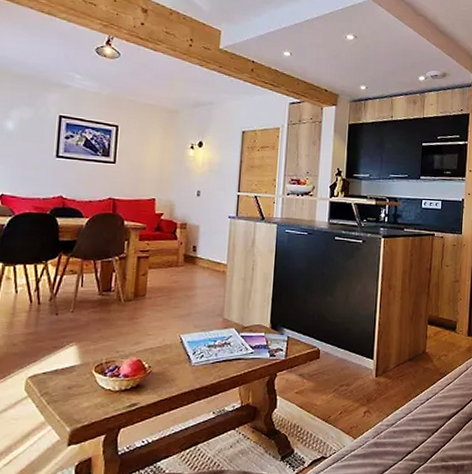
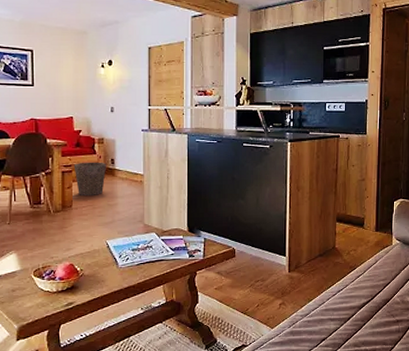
waste bin: none [151,248,188,285] -> present [73,162,107,195]

